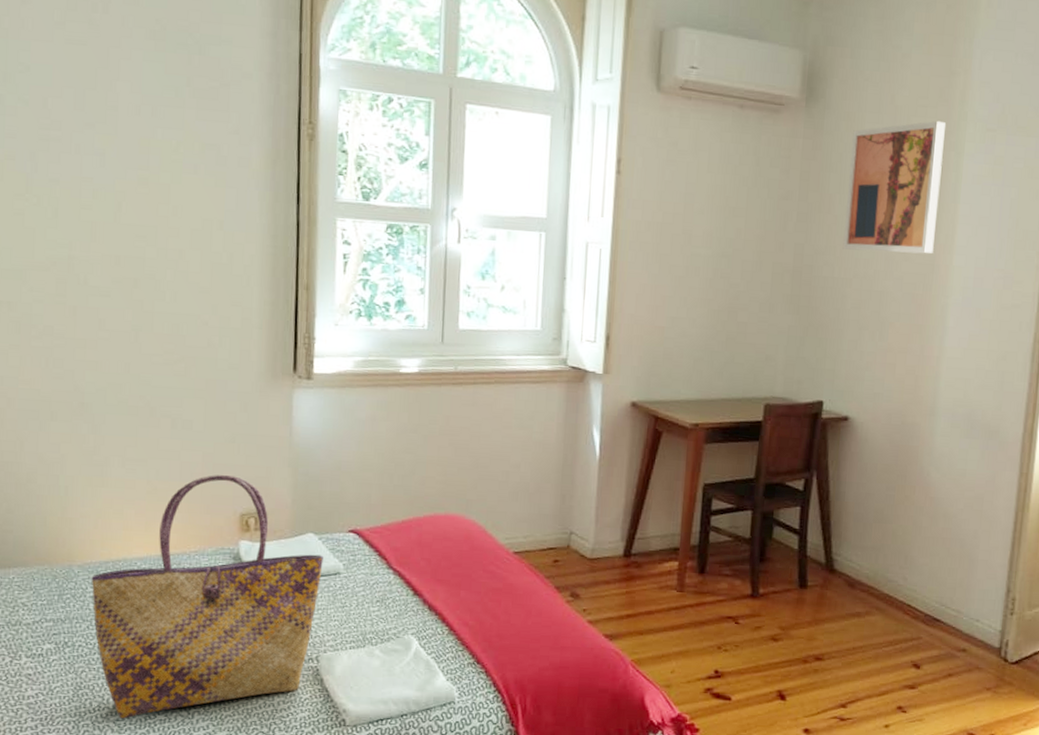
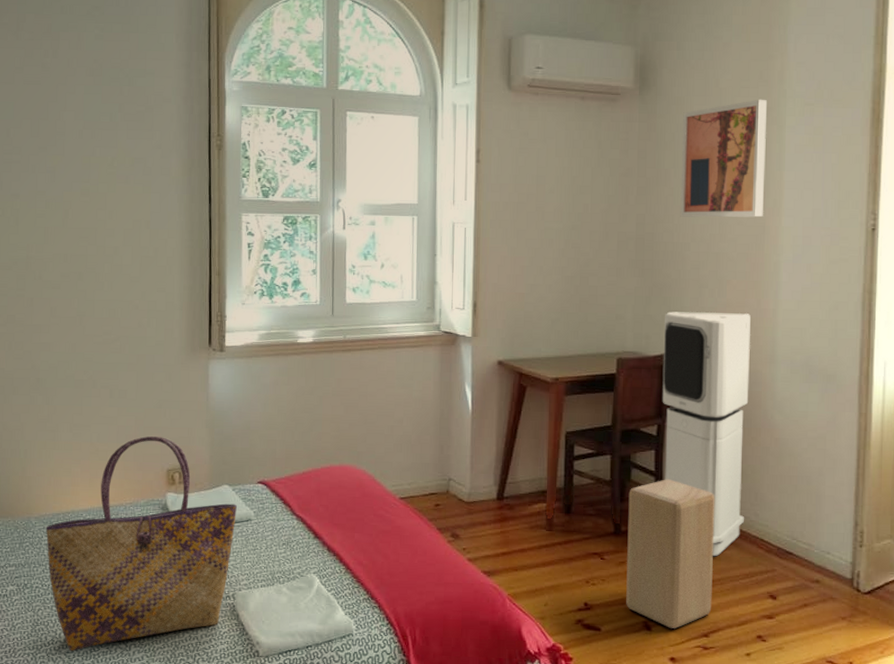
wooden block: none [760,538,862,698] -> present [626,479,715,628]
air purifier: none [809,354,913,623] -> present [662,311,751,557]

